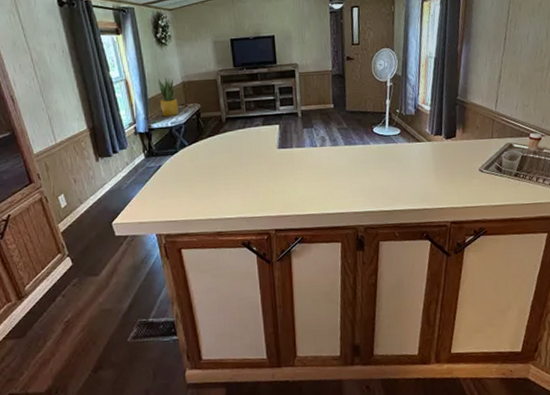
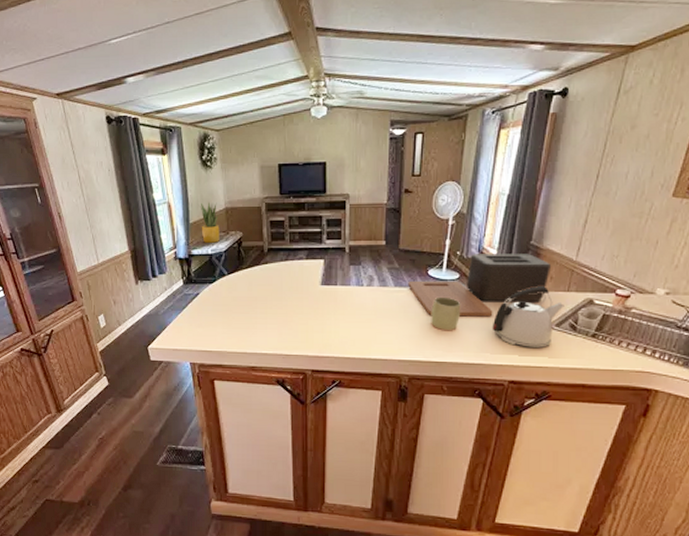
cutting board: none [356,136,432,169] -> present [408,280,493,317]
mug: none [378,151,405,182] -> present [431,296,461,331]
toaster: none [407,108,476,152] -> present [467,254,551,303]
kettle: none [432,135,490,190] -> present [492,286,564,348]

